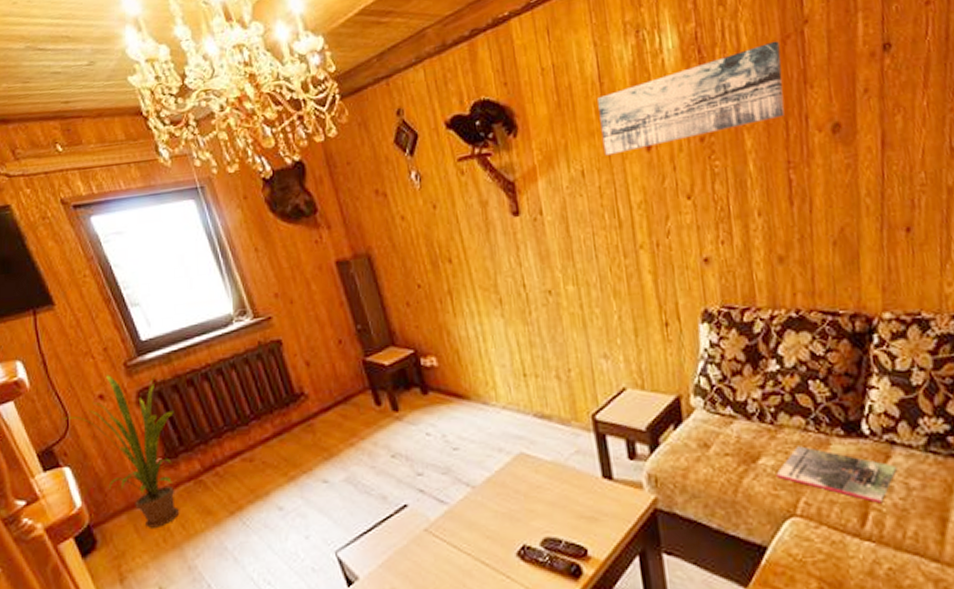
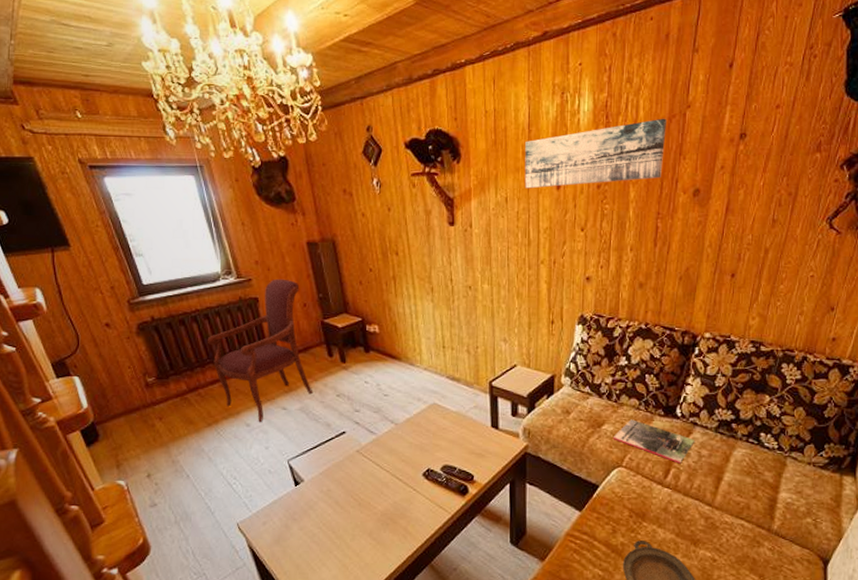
house plant: present [60,374,179,528] -> none [72,307,167,430]
armchair: none [222,311,361,503] -> present [207,278,313,422]

